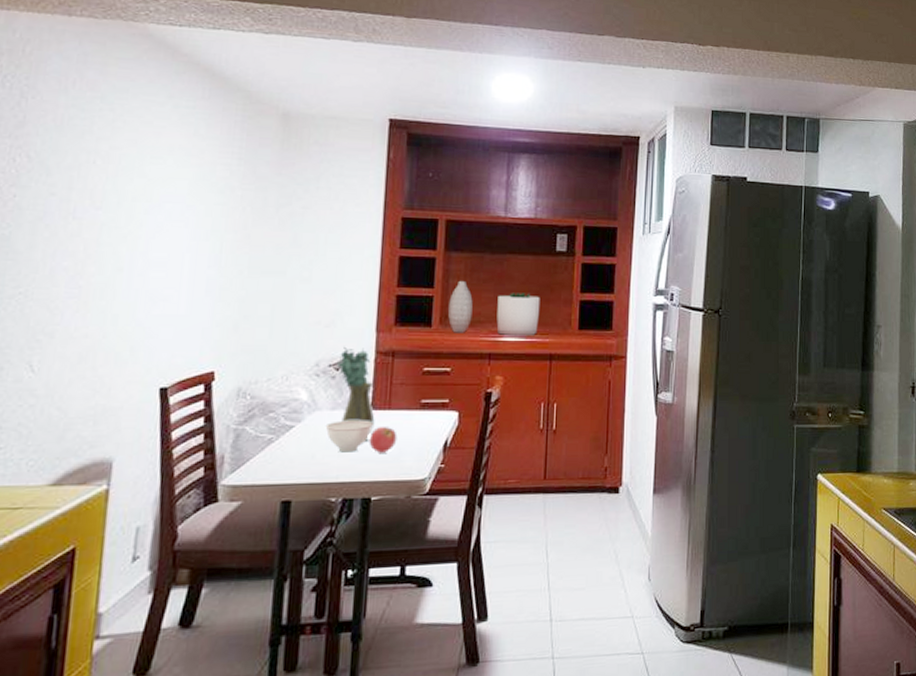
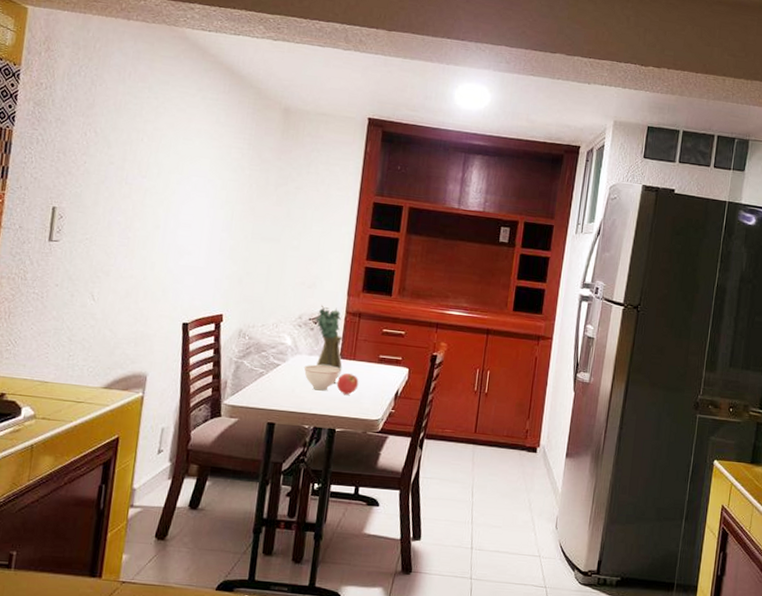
vase: present [448,280,473,333] -> none [405,259,427,304]
planter: present [496,293,540,336] -> none [445,274,483,312]

